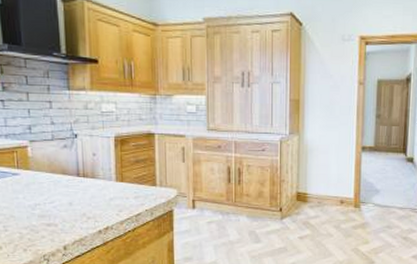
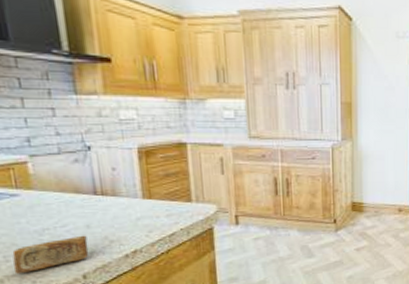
soap bar: none [10,211,70,243] -> present [12,235,89,274]

